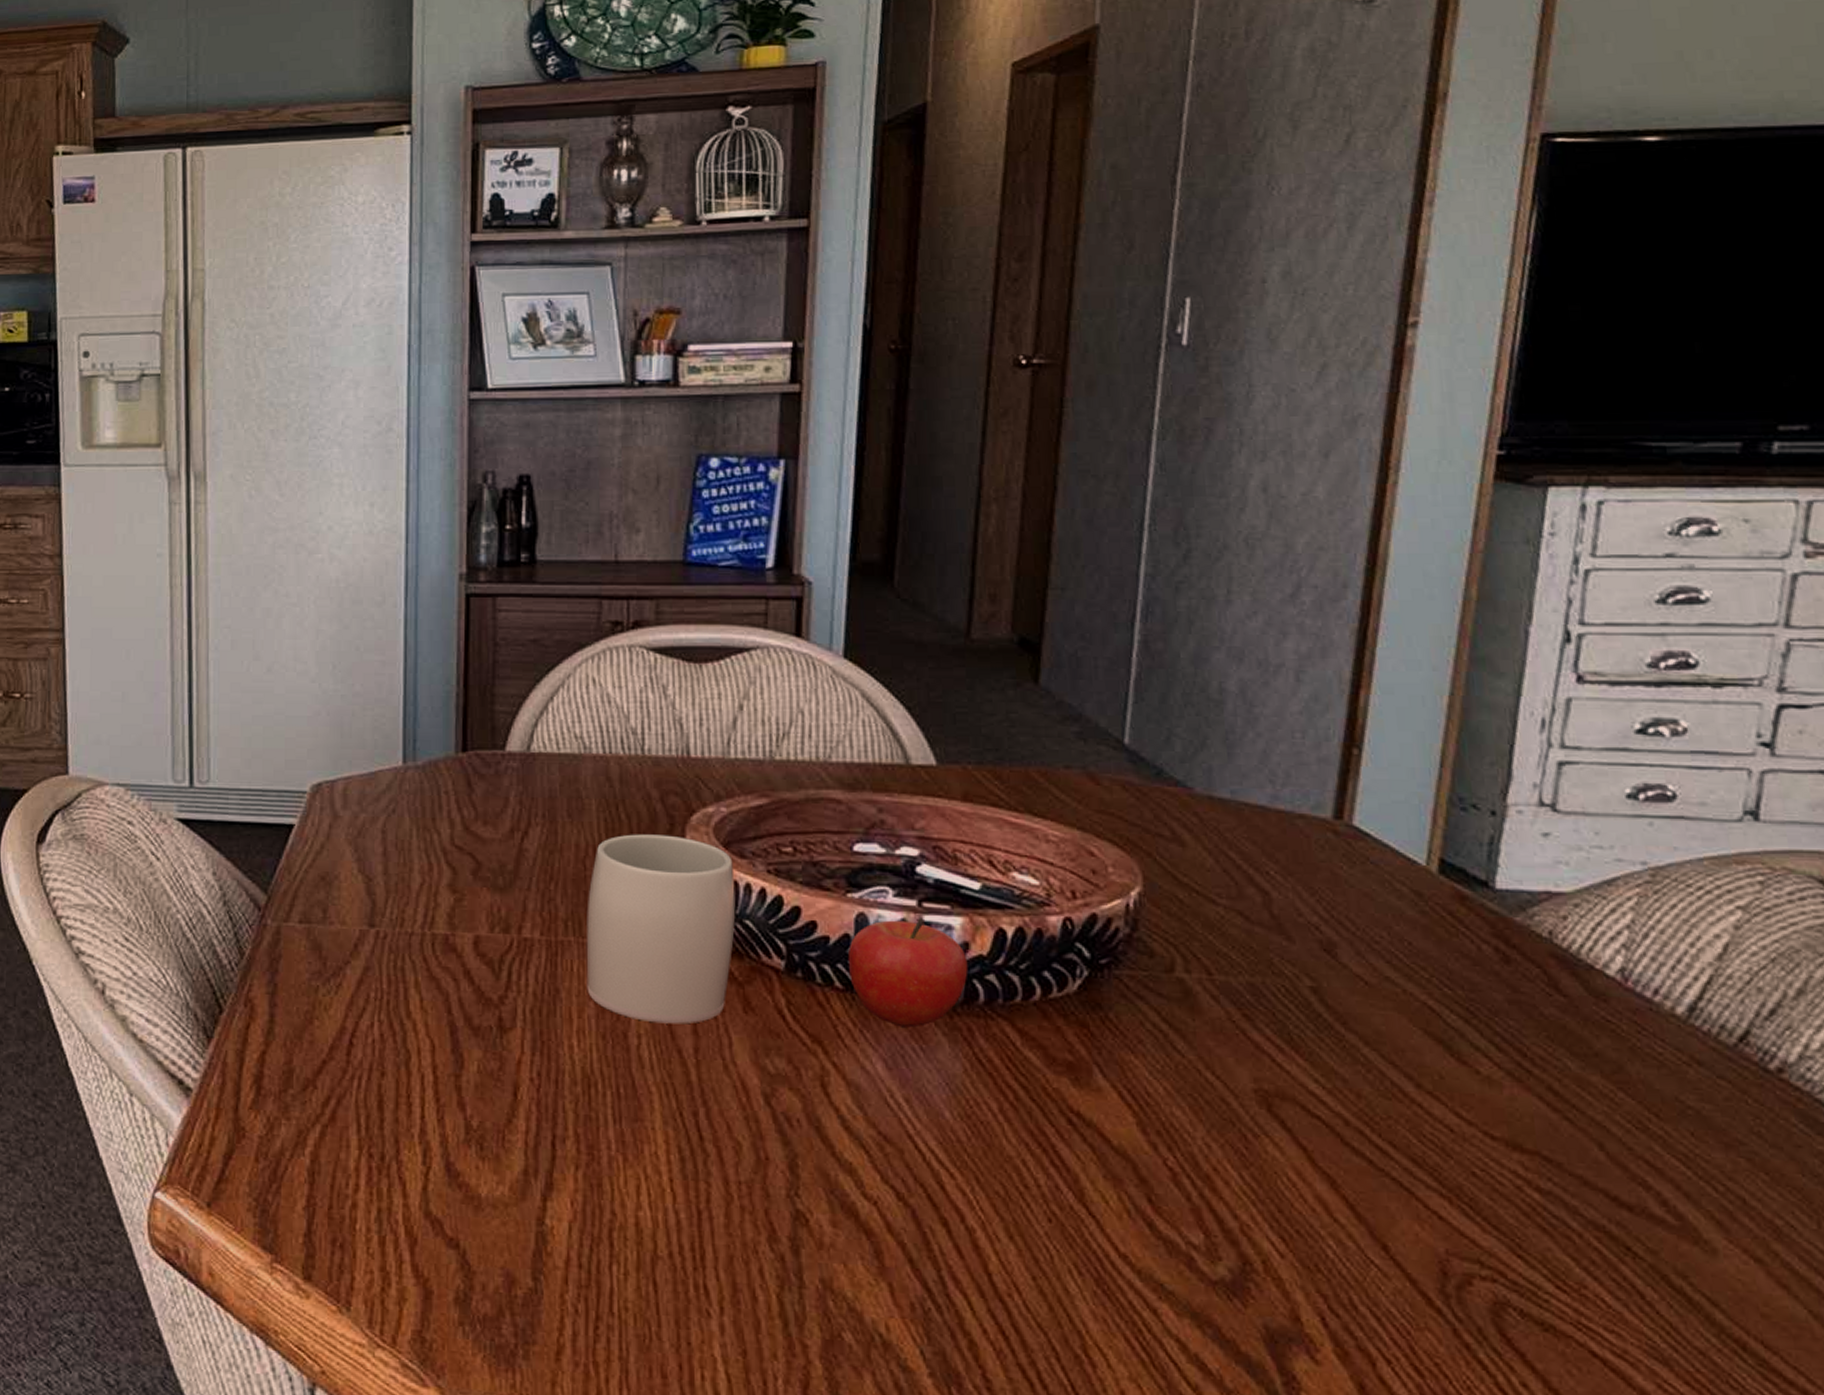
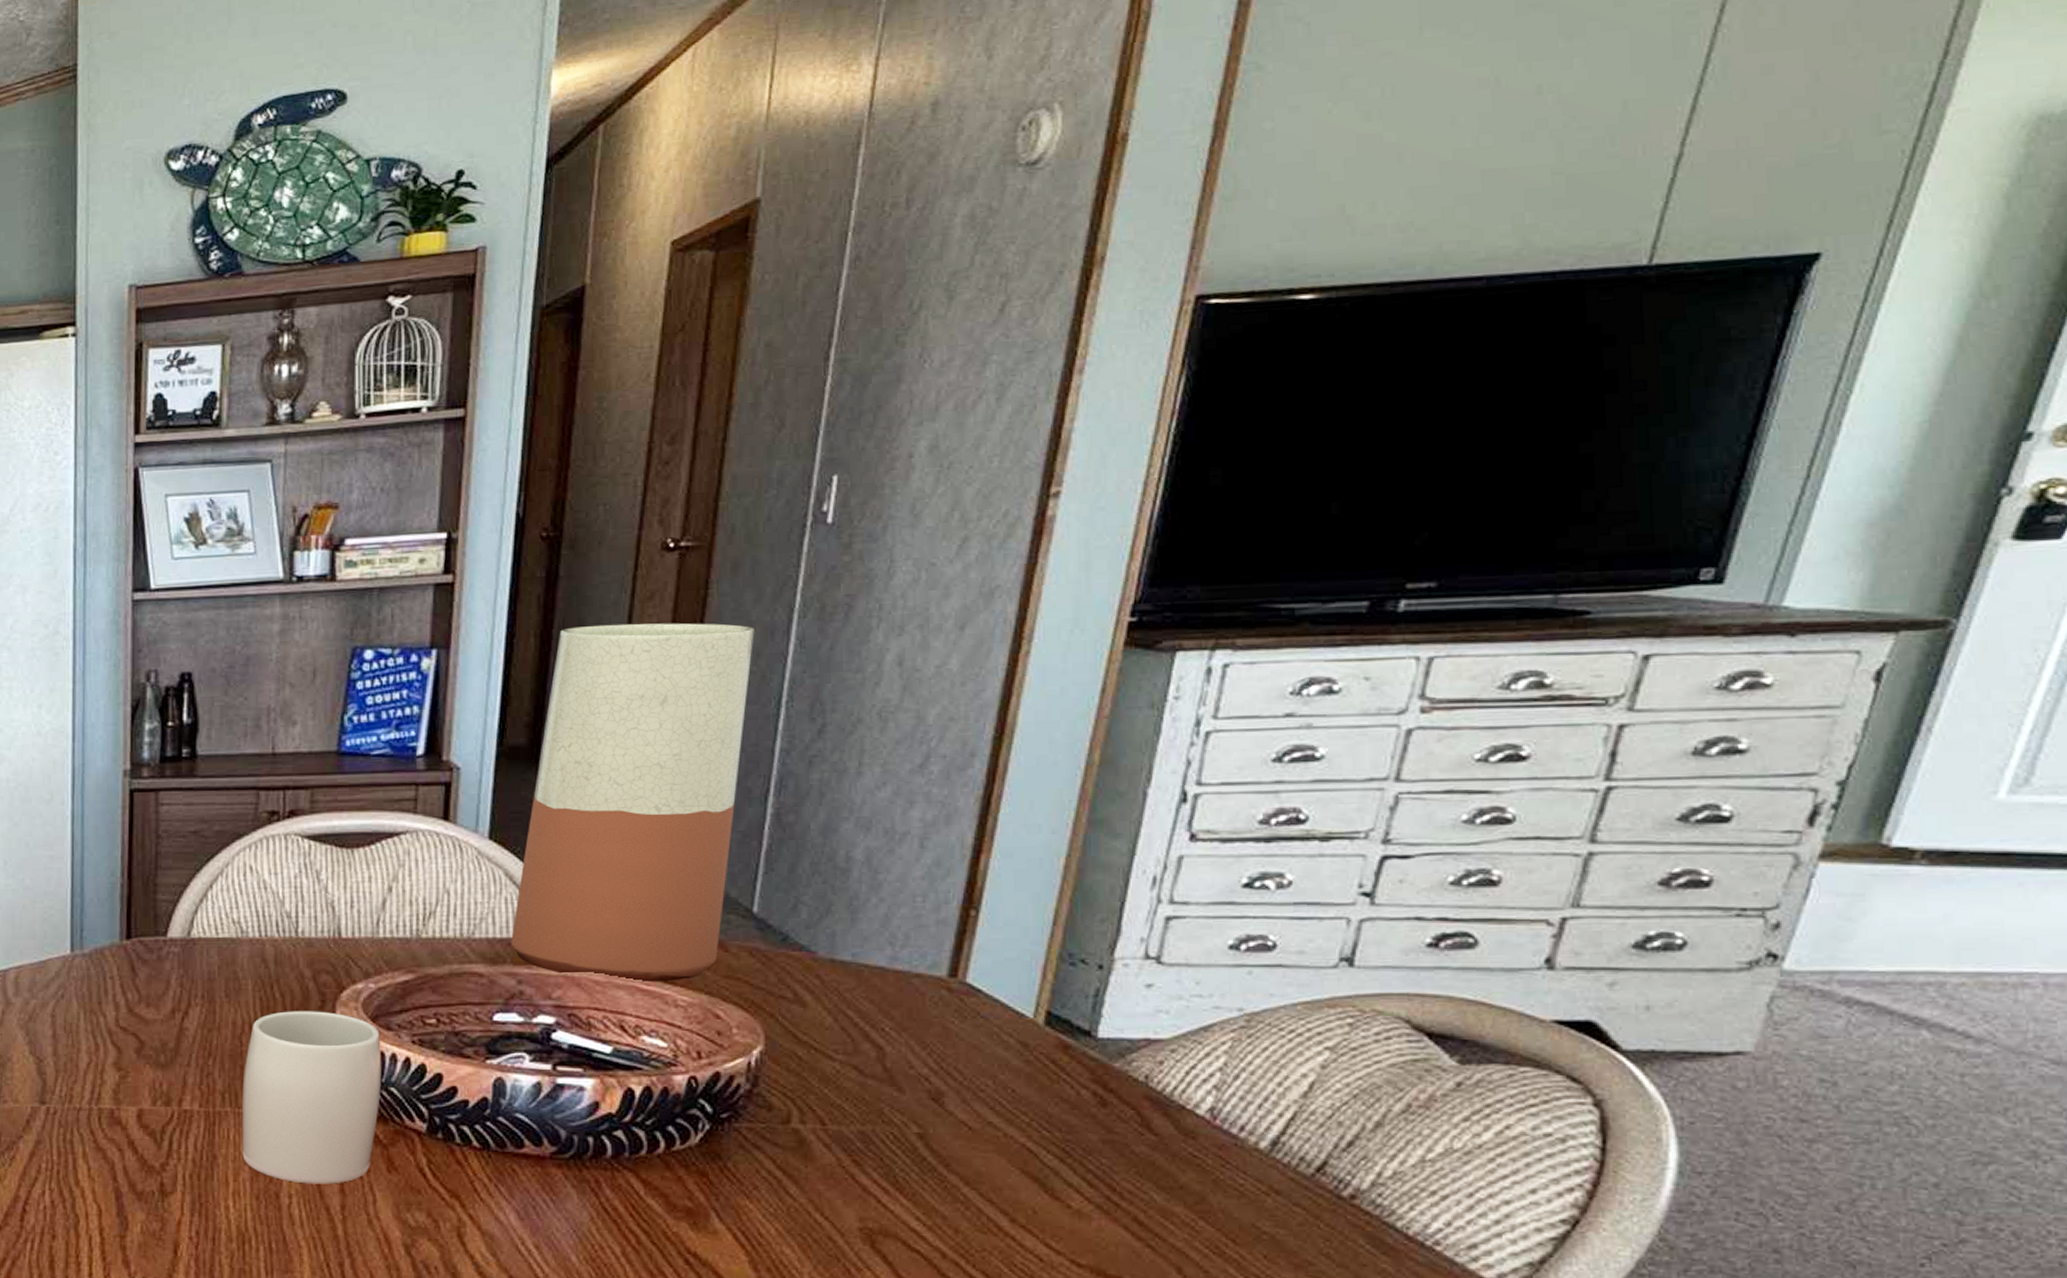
fruit: present [847,916,968,1028] -> none [485,1079,598,1181]
vase: none [870,440,1113,815] -> present [511,622,755,983]

